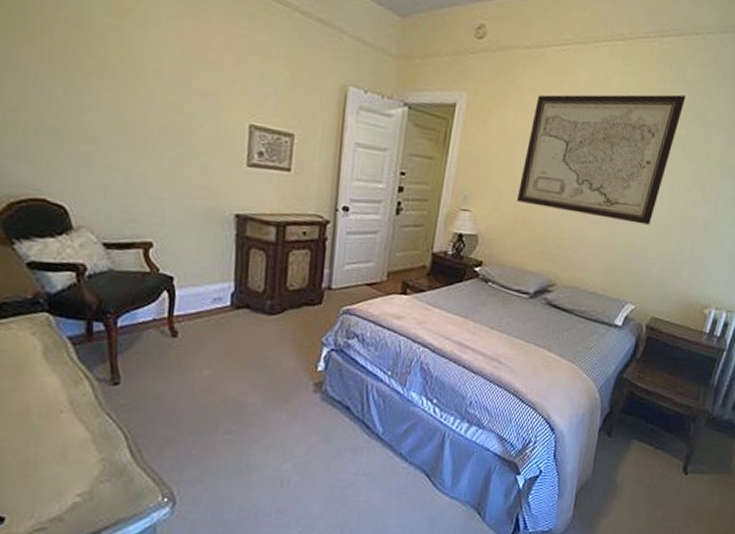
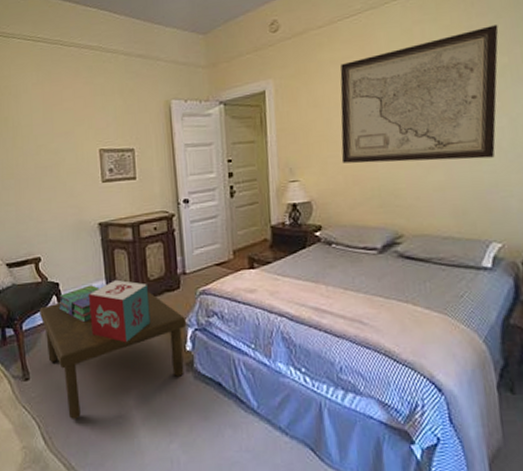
coffee table: none [143,300,323,432] -> present [40,291,187,419]
stack of books: none [169,285,226,327] -> present [58,285,100,323]
decorative box: none [208,283,286,356] -> present [88,279,151,343]

